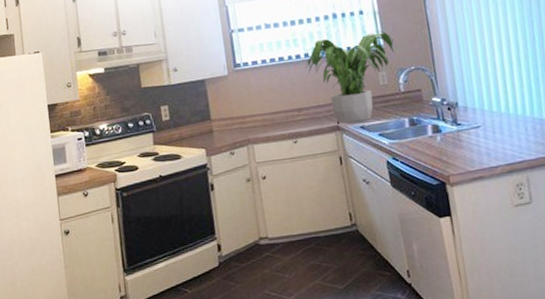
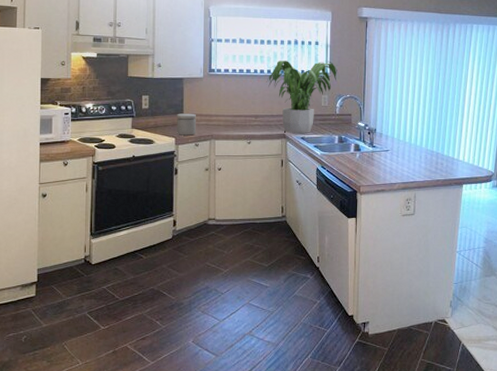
jar: none [203,117,229,145] -> present [177,113,196,136]

